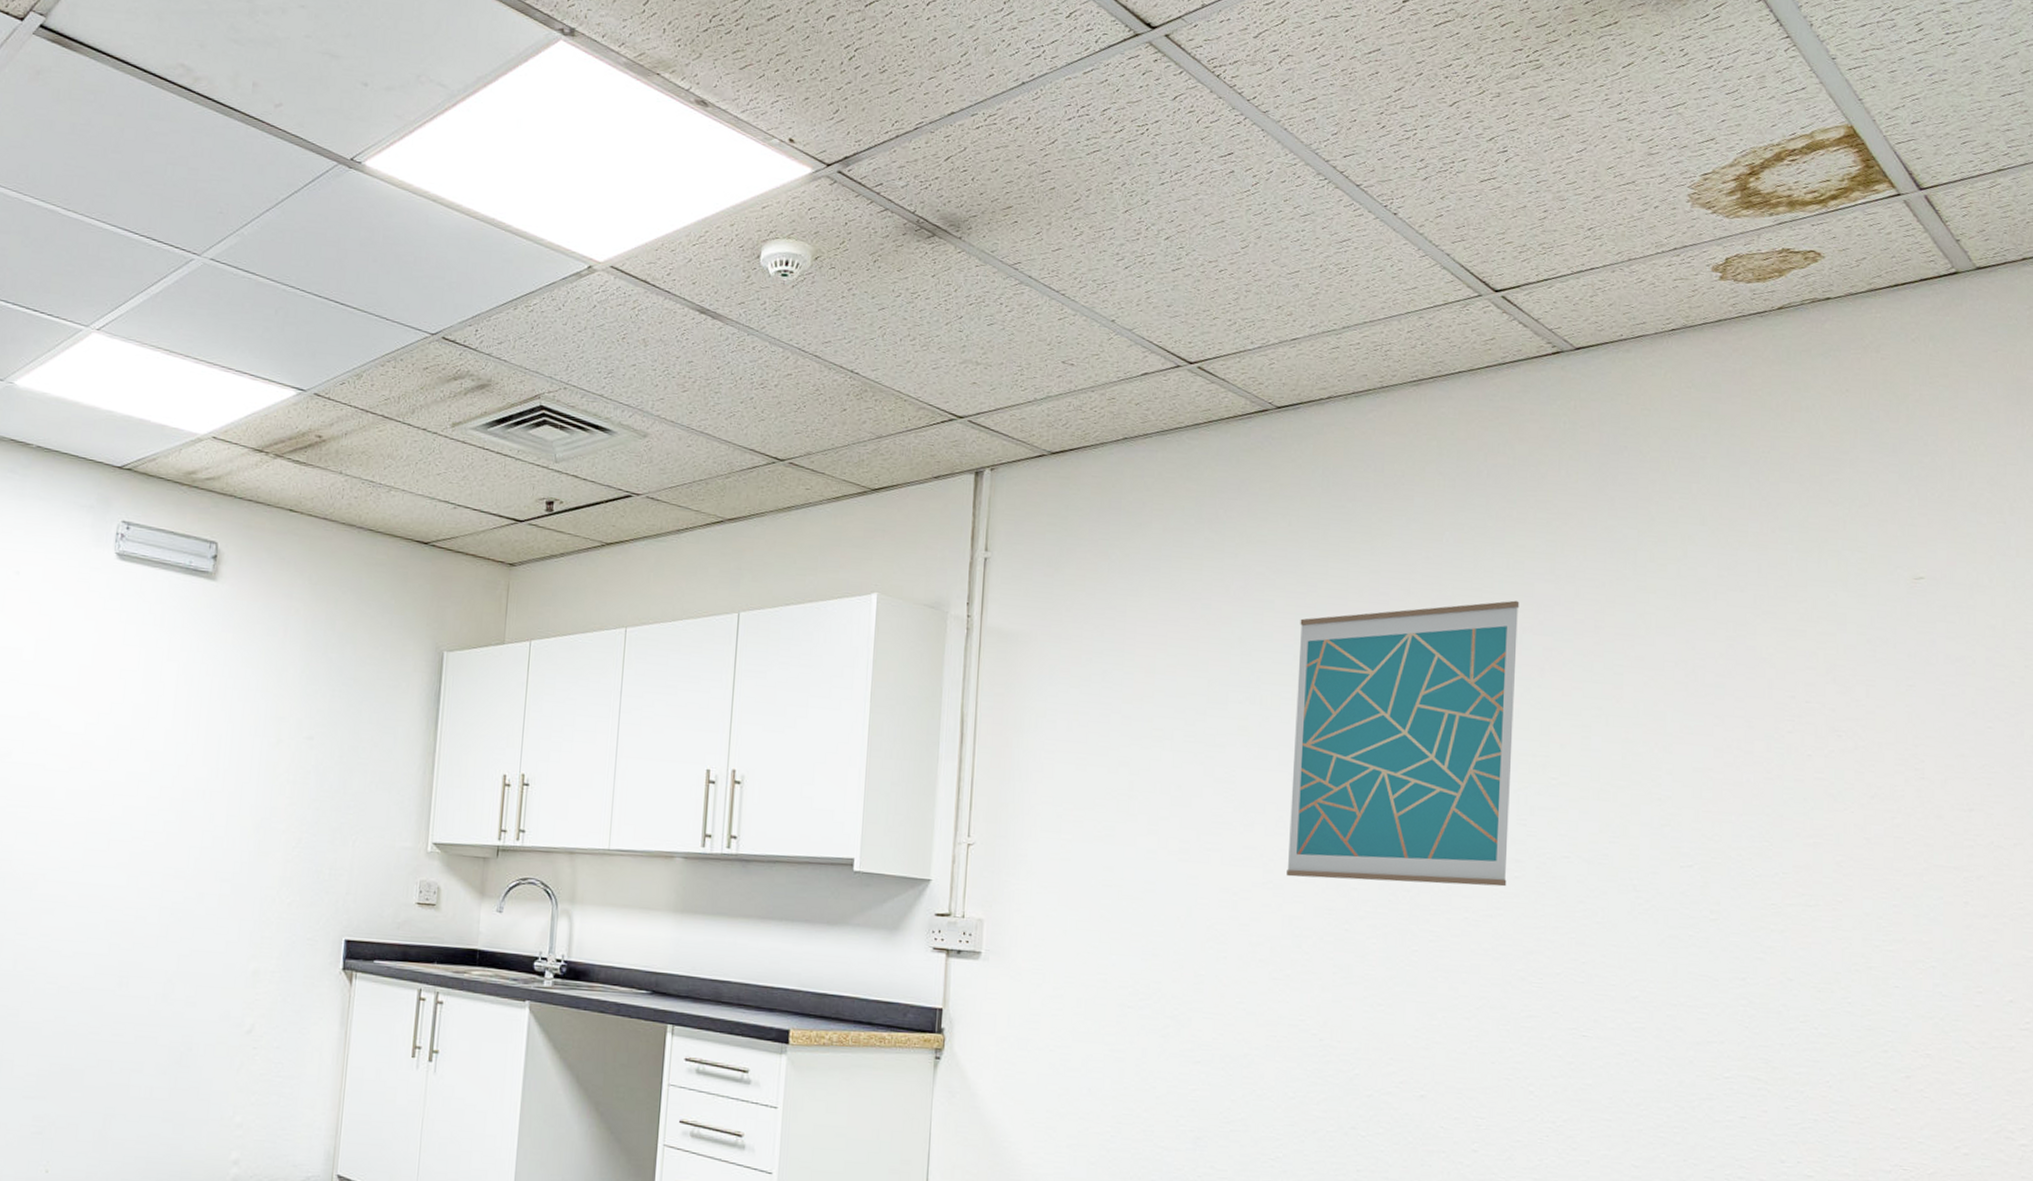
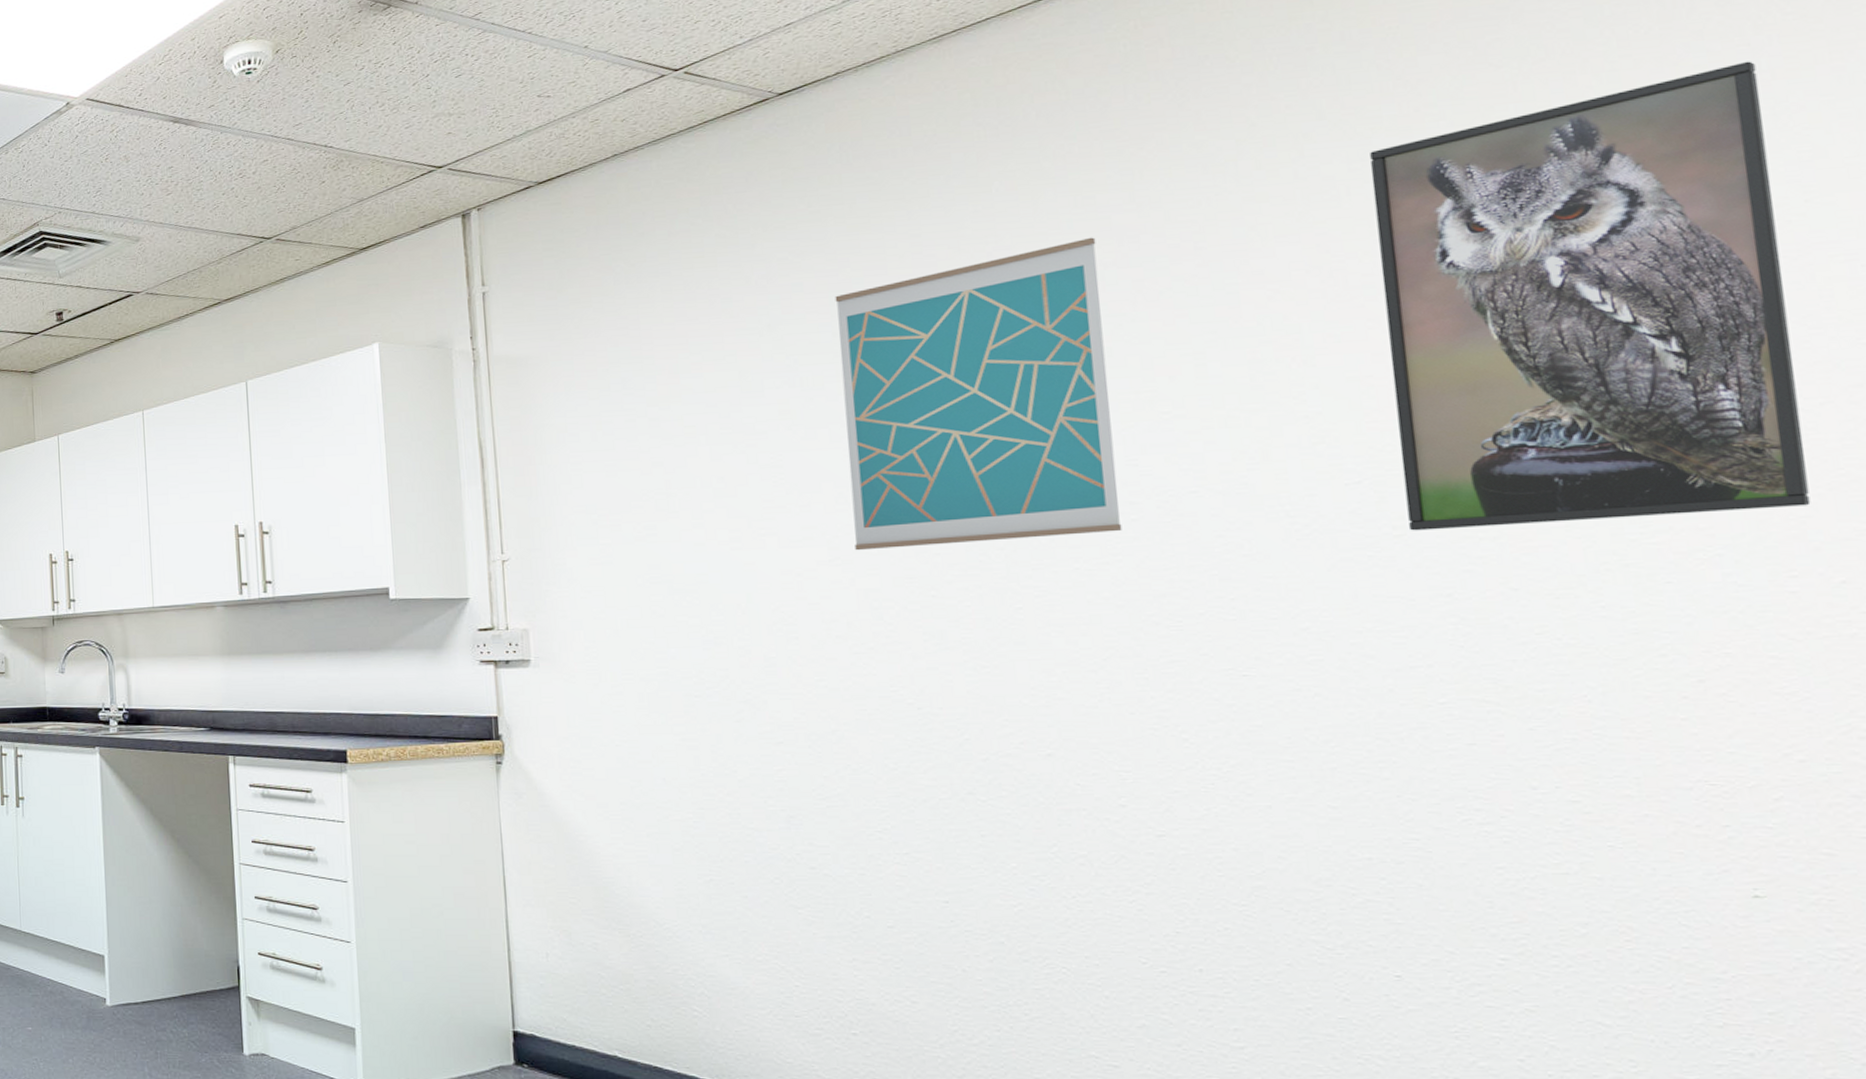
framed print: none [1723,537,2007,932] -> present [1370,61,1811,531]

